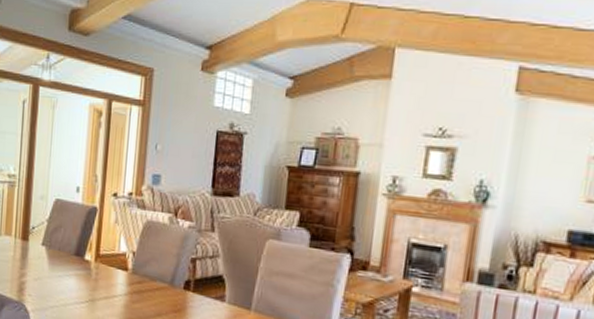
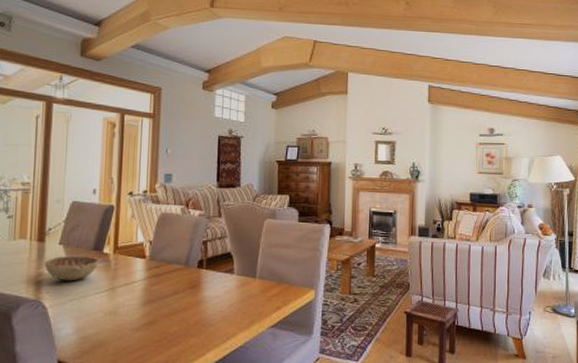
decorative bowl: none [27,258,80,287] -> present [44,255,99,282]

